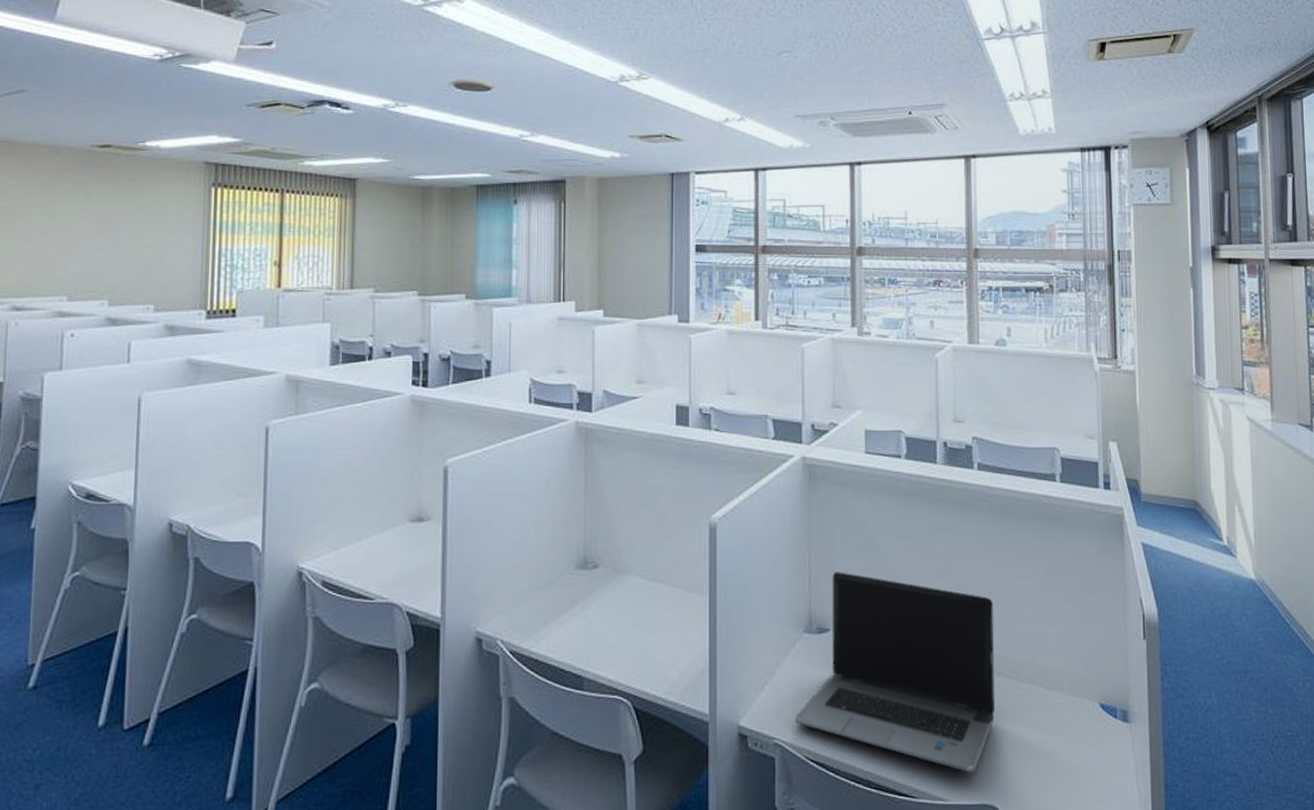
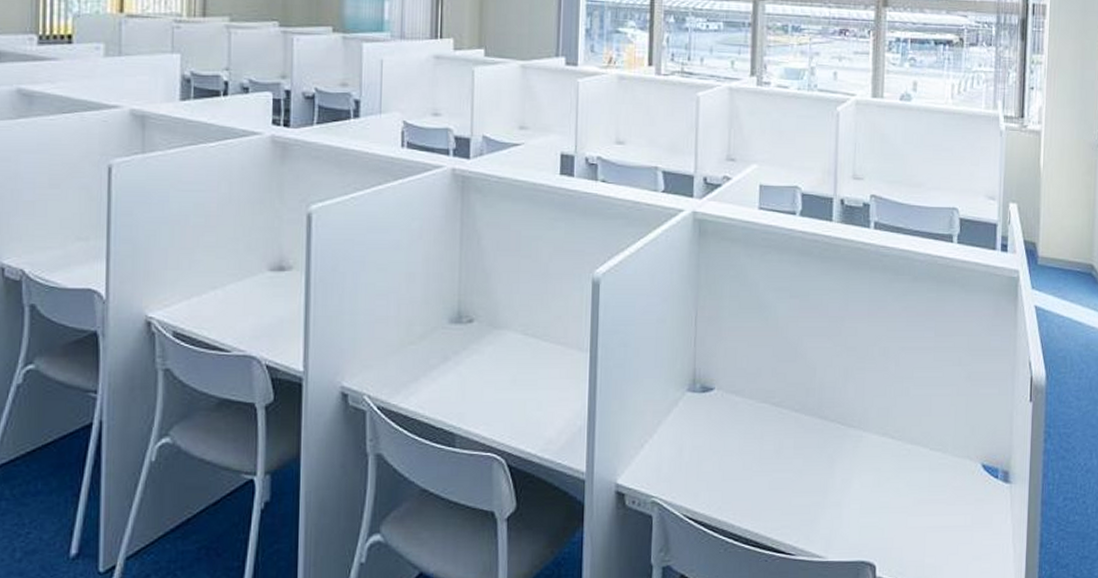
laptop computer: present [795,572,995,773] -> none [675,330,883,531]

